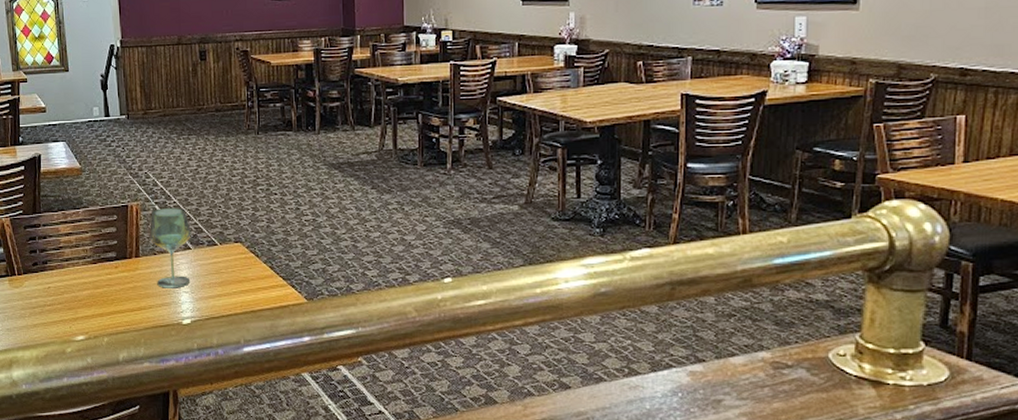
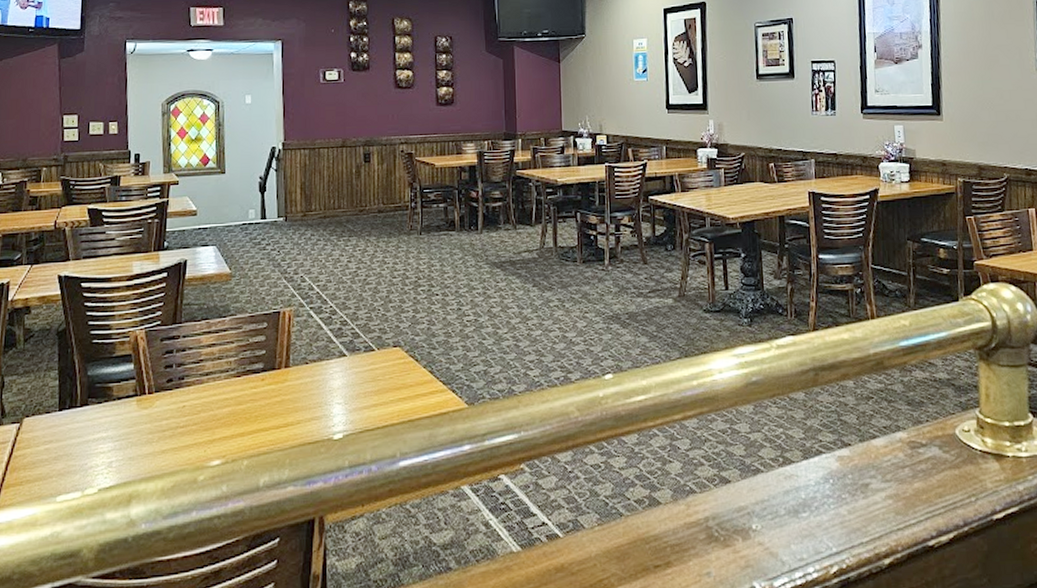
wine glass: present [149,207,191,288] -> none [301,311,347,400]

